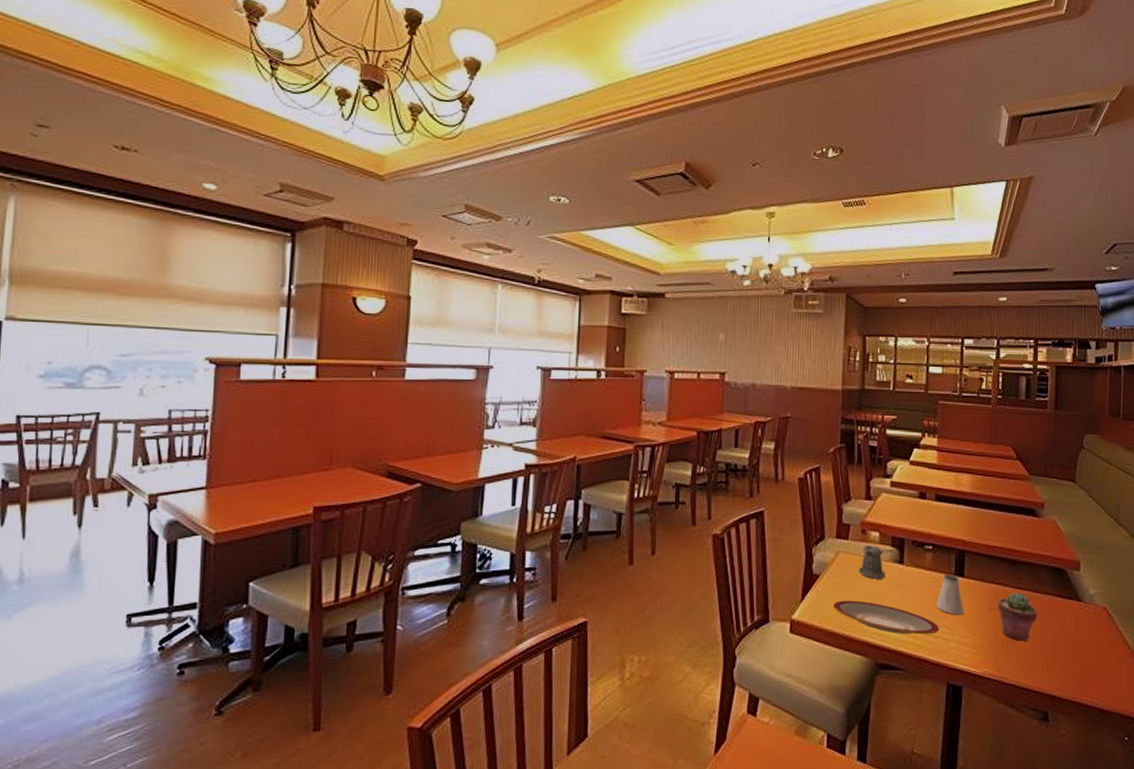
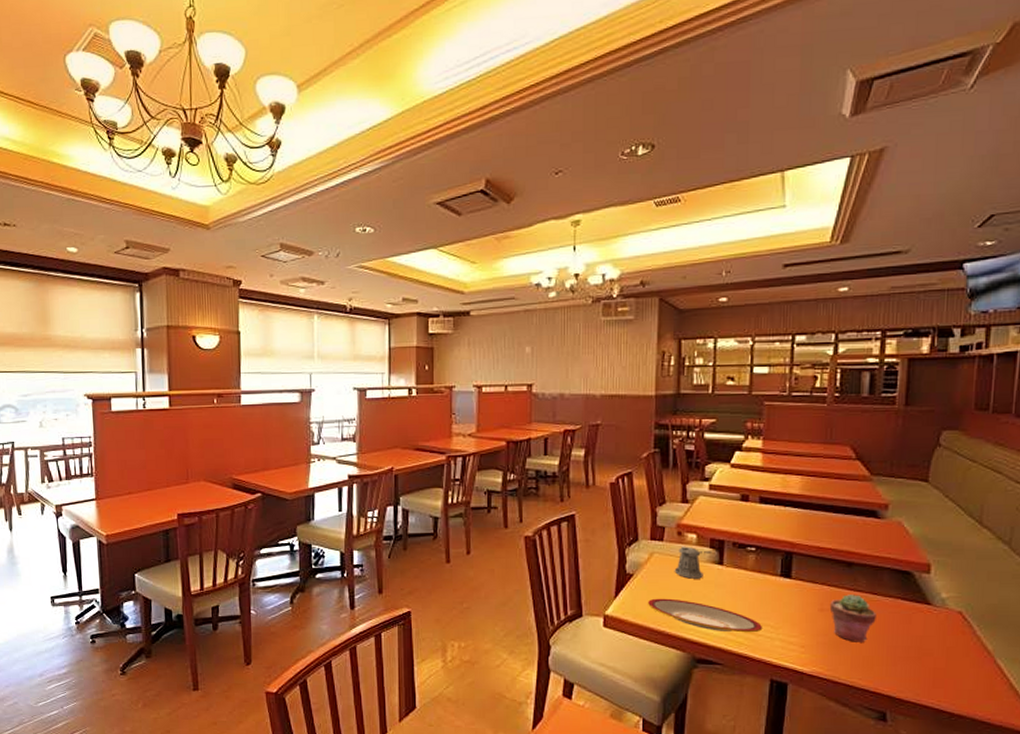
saltshaker: present [937,574,963,615] -> none [760,575,790,615]

